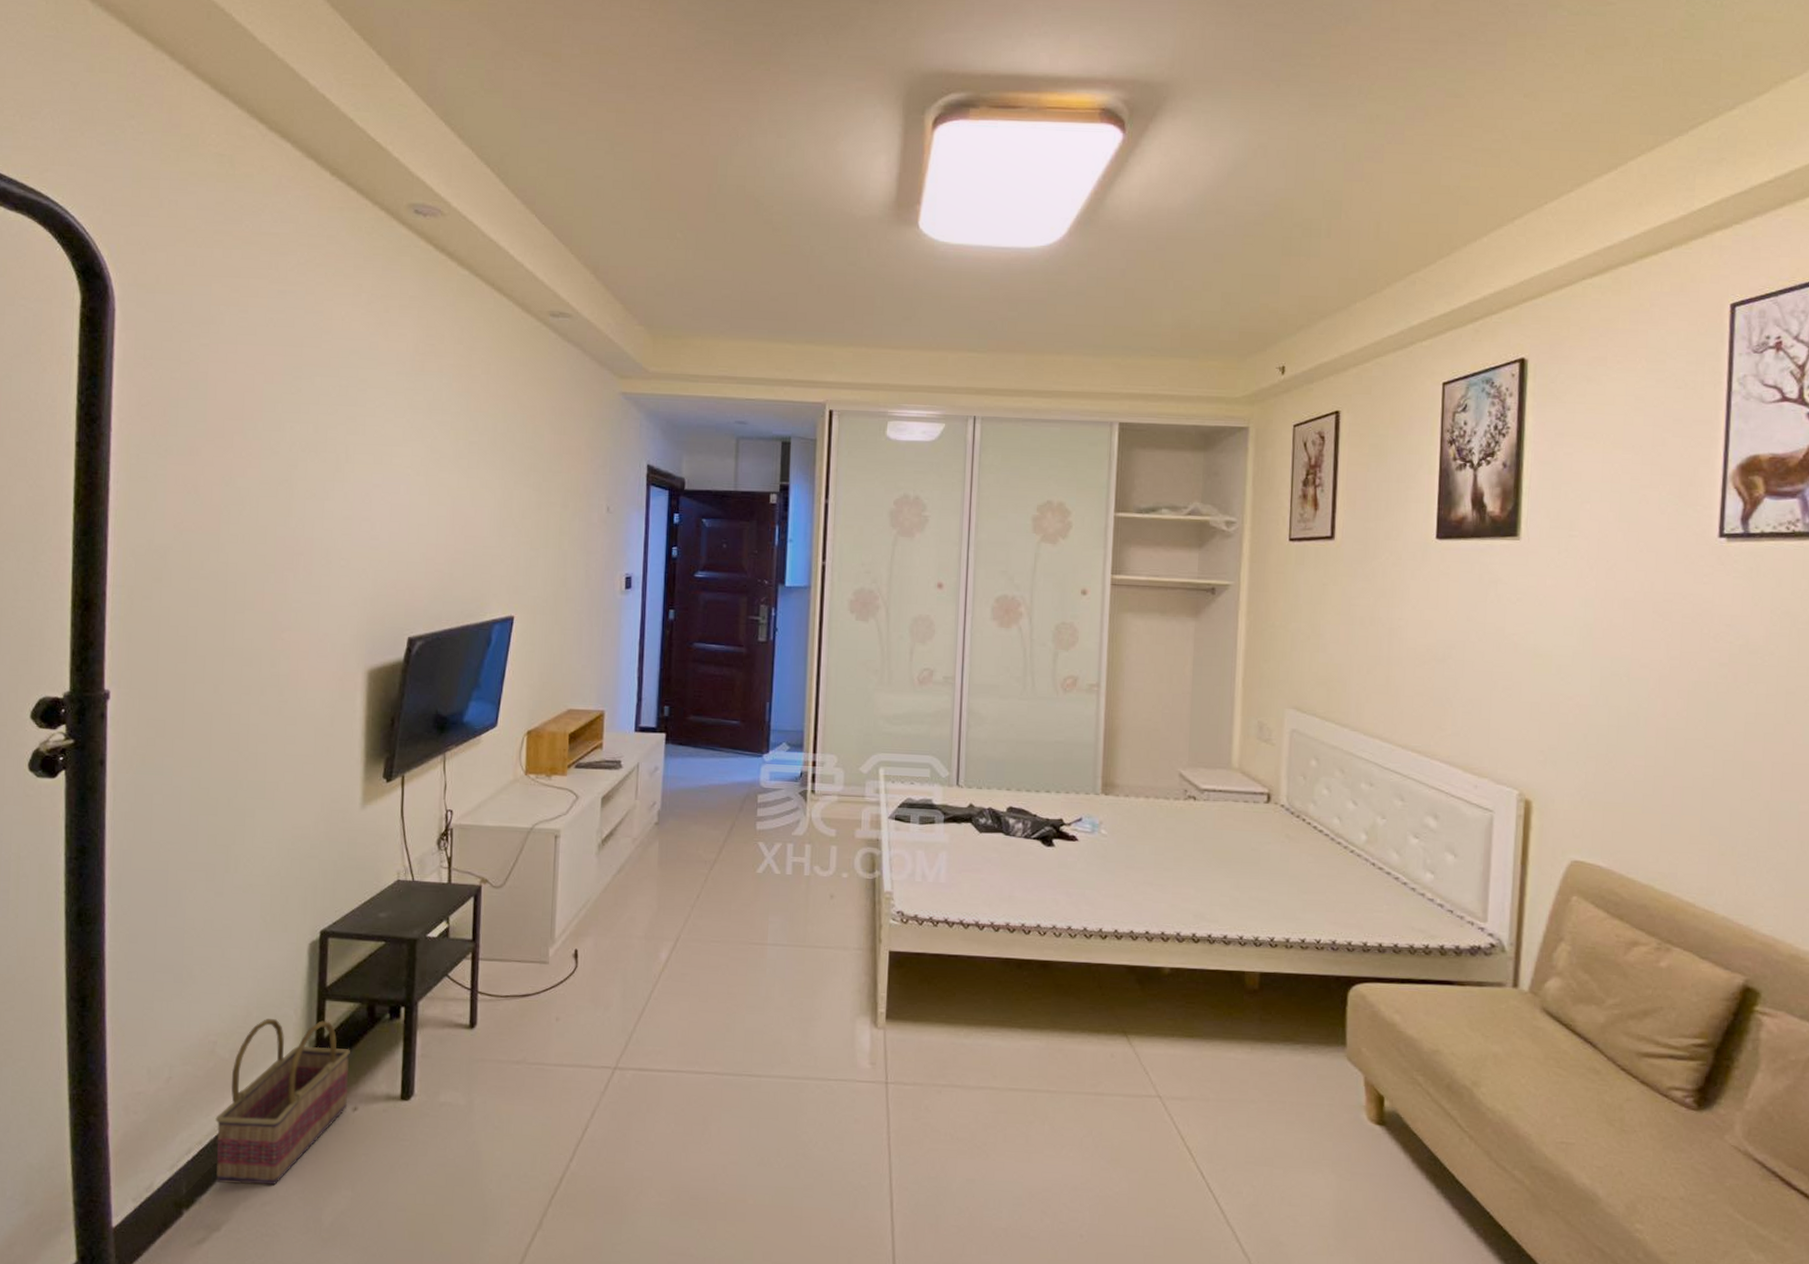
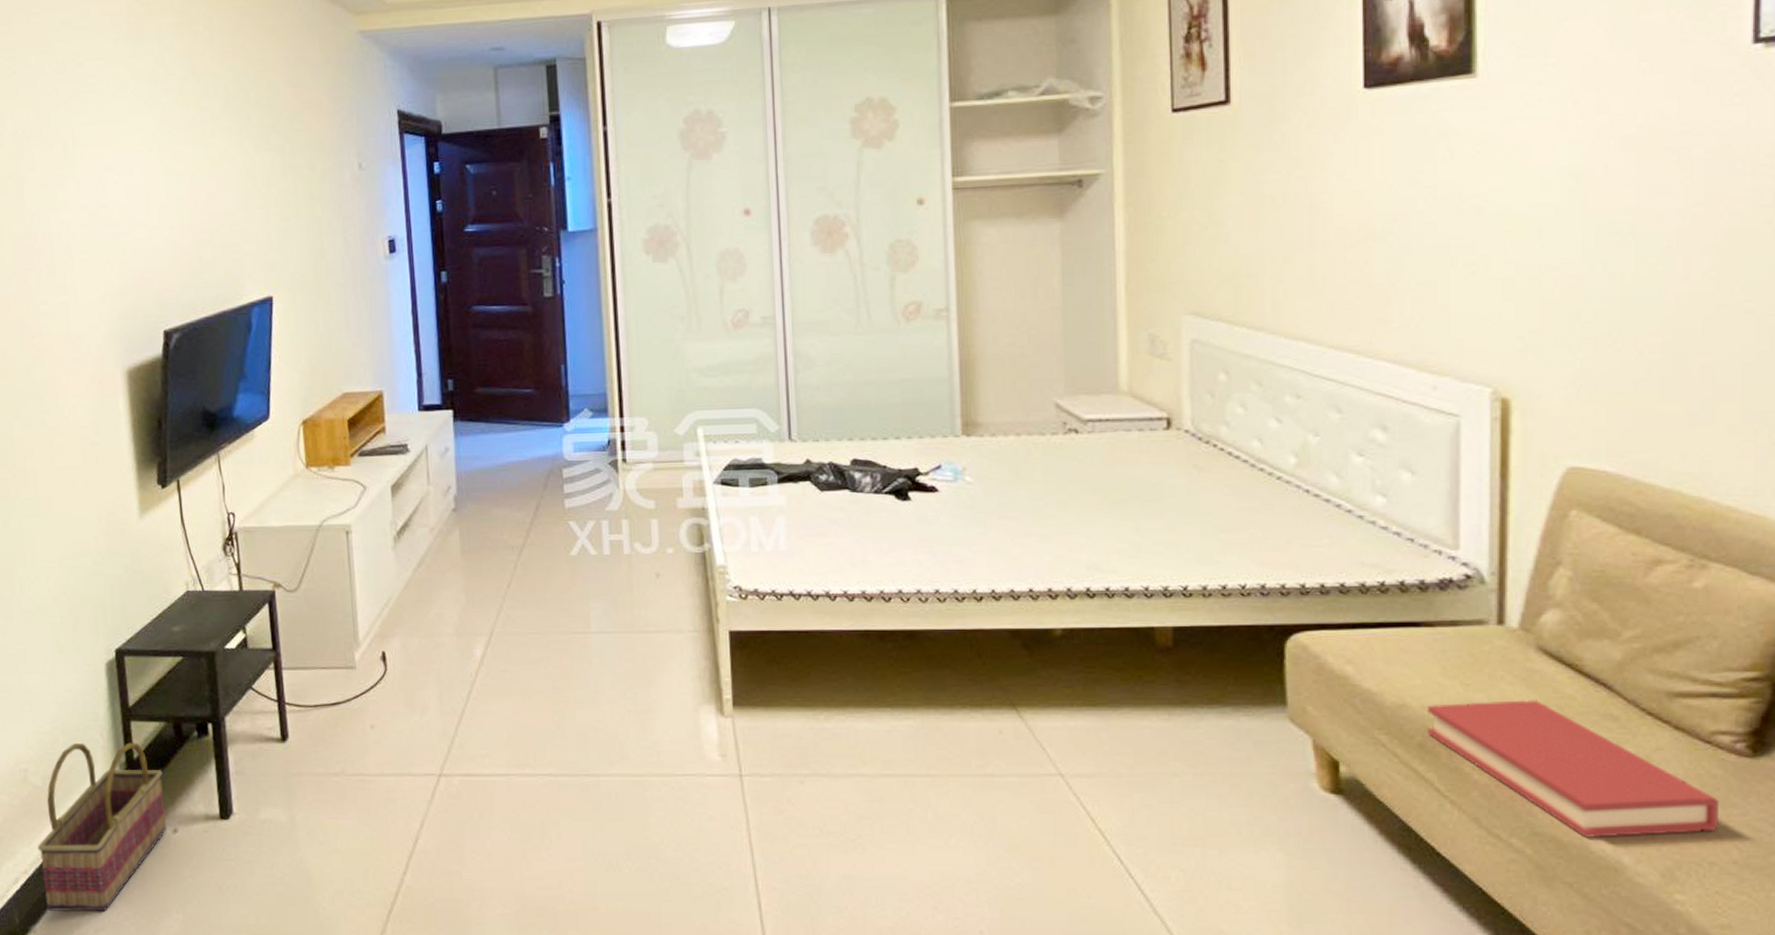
hardback book: none [1455,1051,1671,1173] -> present [1428,700,1719,838]

